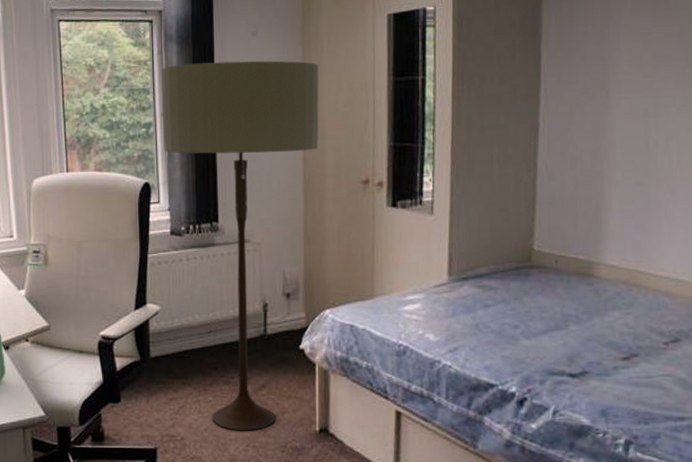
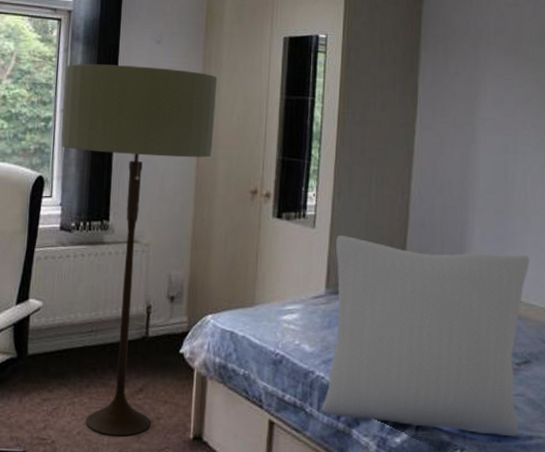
pillow: none [450,219,677,419] -> present [321,235,530,437]

